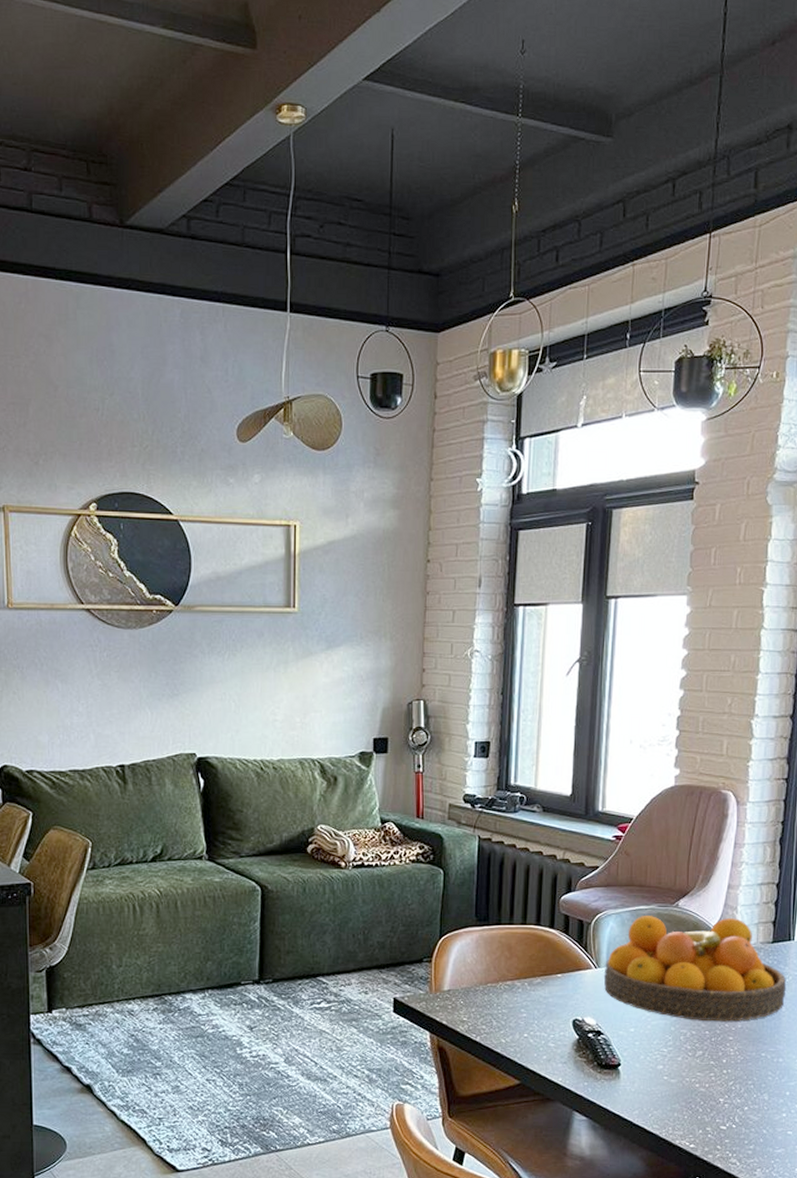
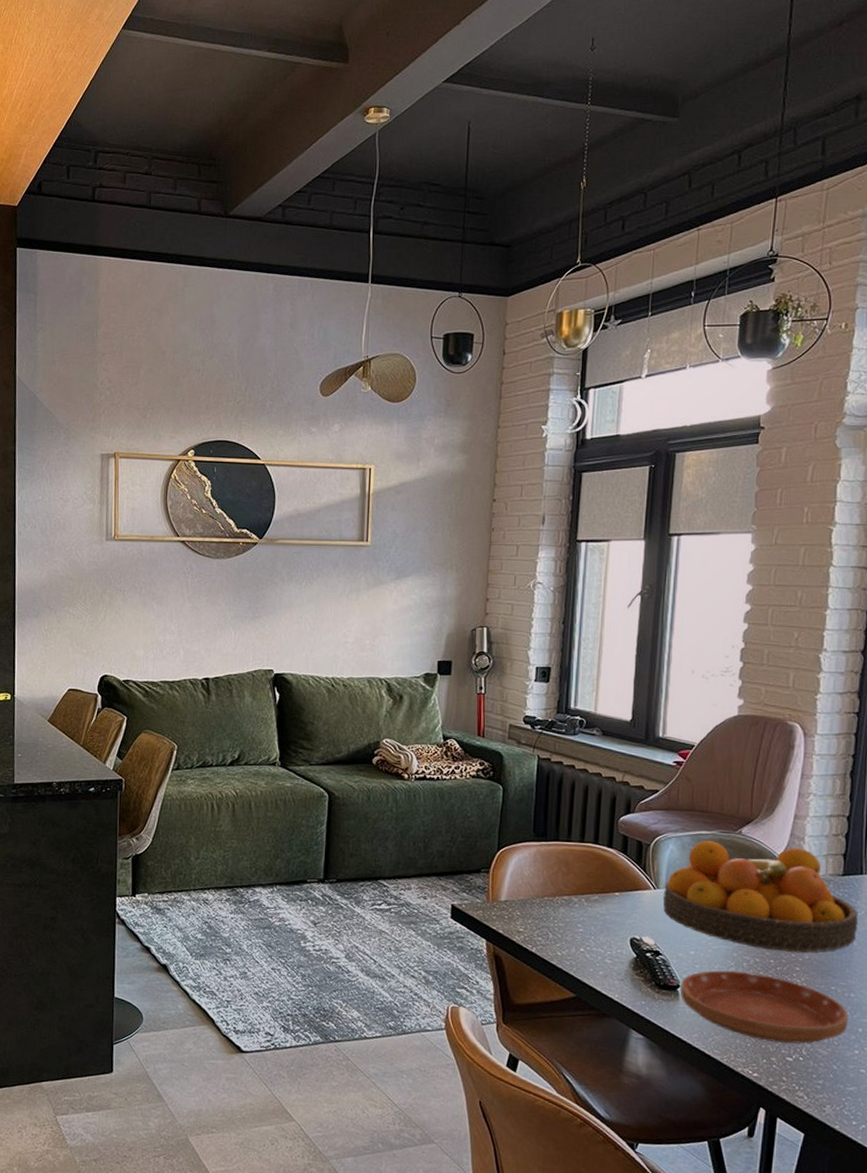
saucer: none [621,1046,777,1112] -> present [681,970,849,1044]

